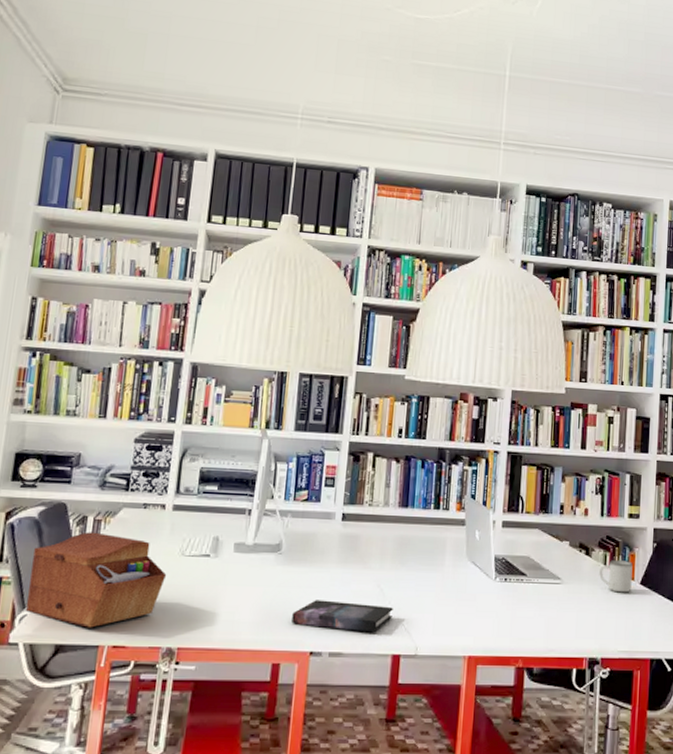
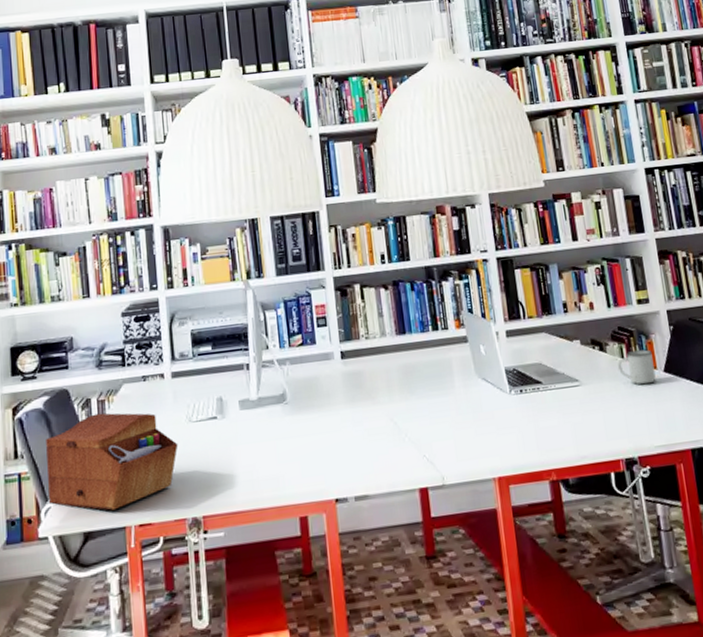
book: present [292,600,393,633] -> none [310,439,412,474]

